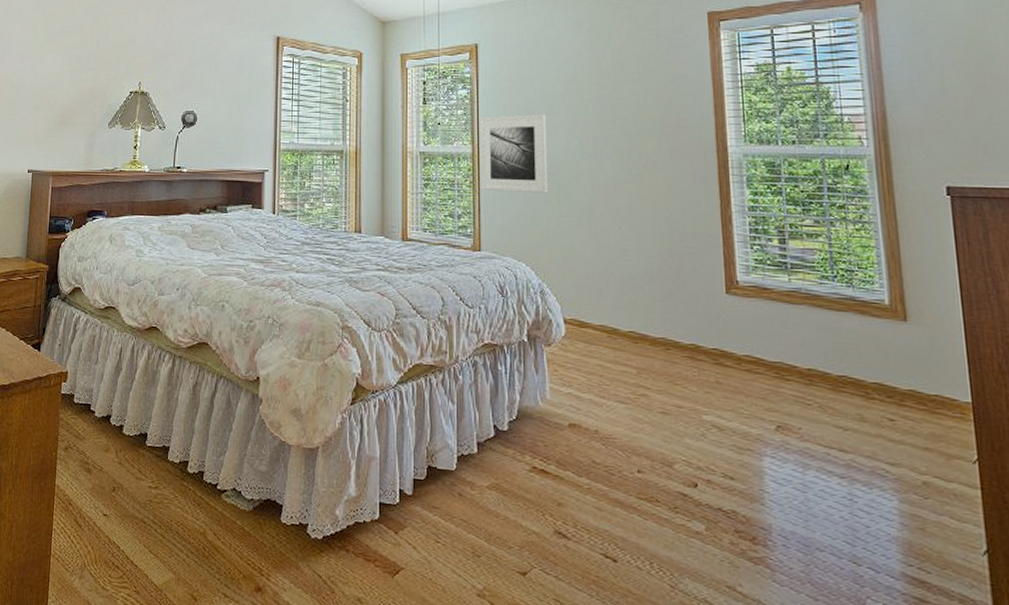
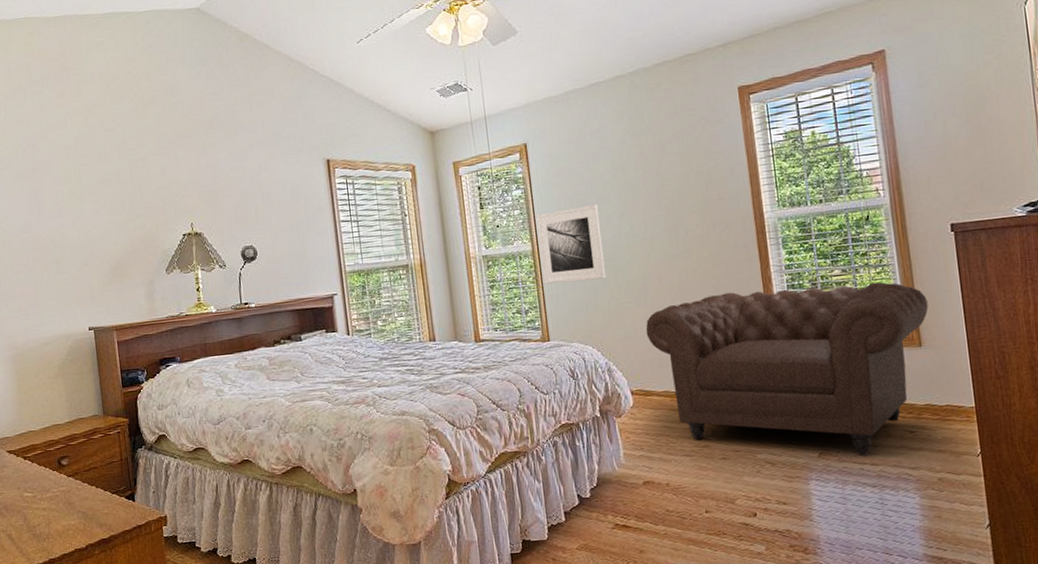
chair: none [586,227,917,437] -> present [645,281,928,454]

